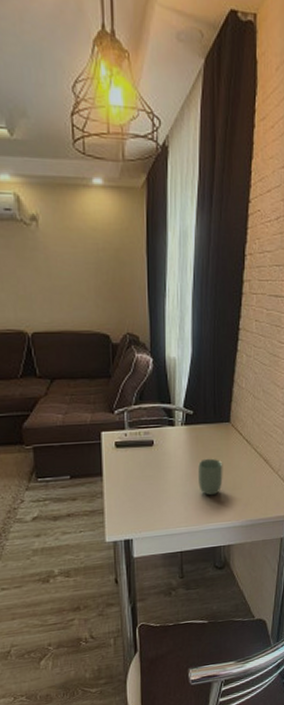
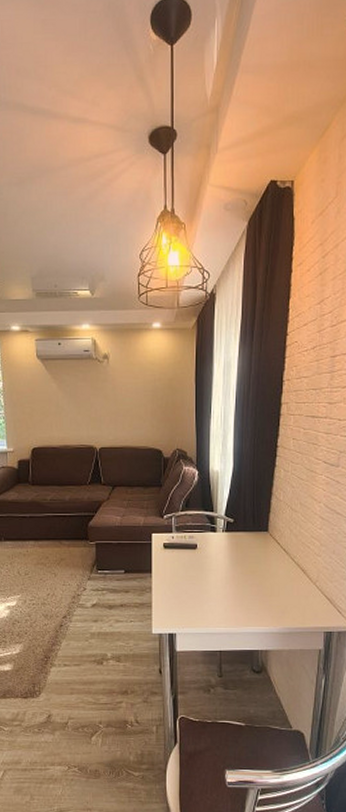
cup: present [198,458,223,496] -> none [237,564,261,600]

